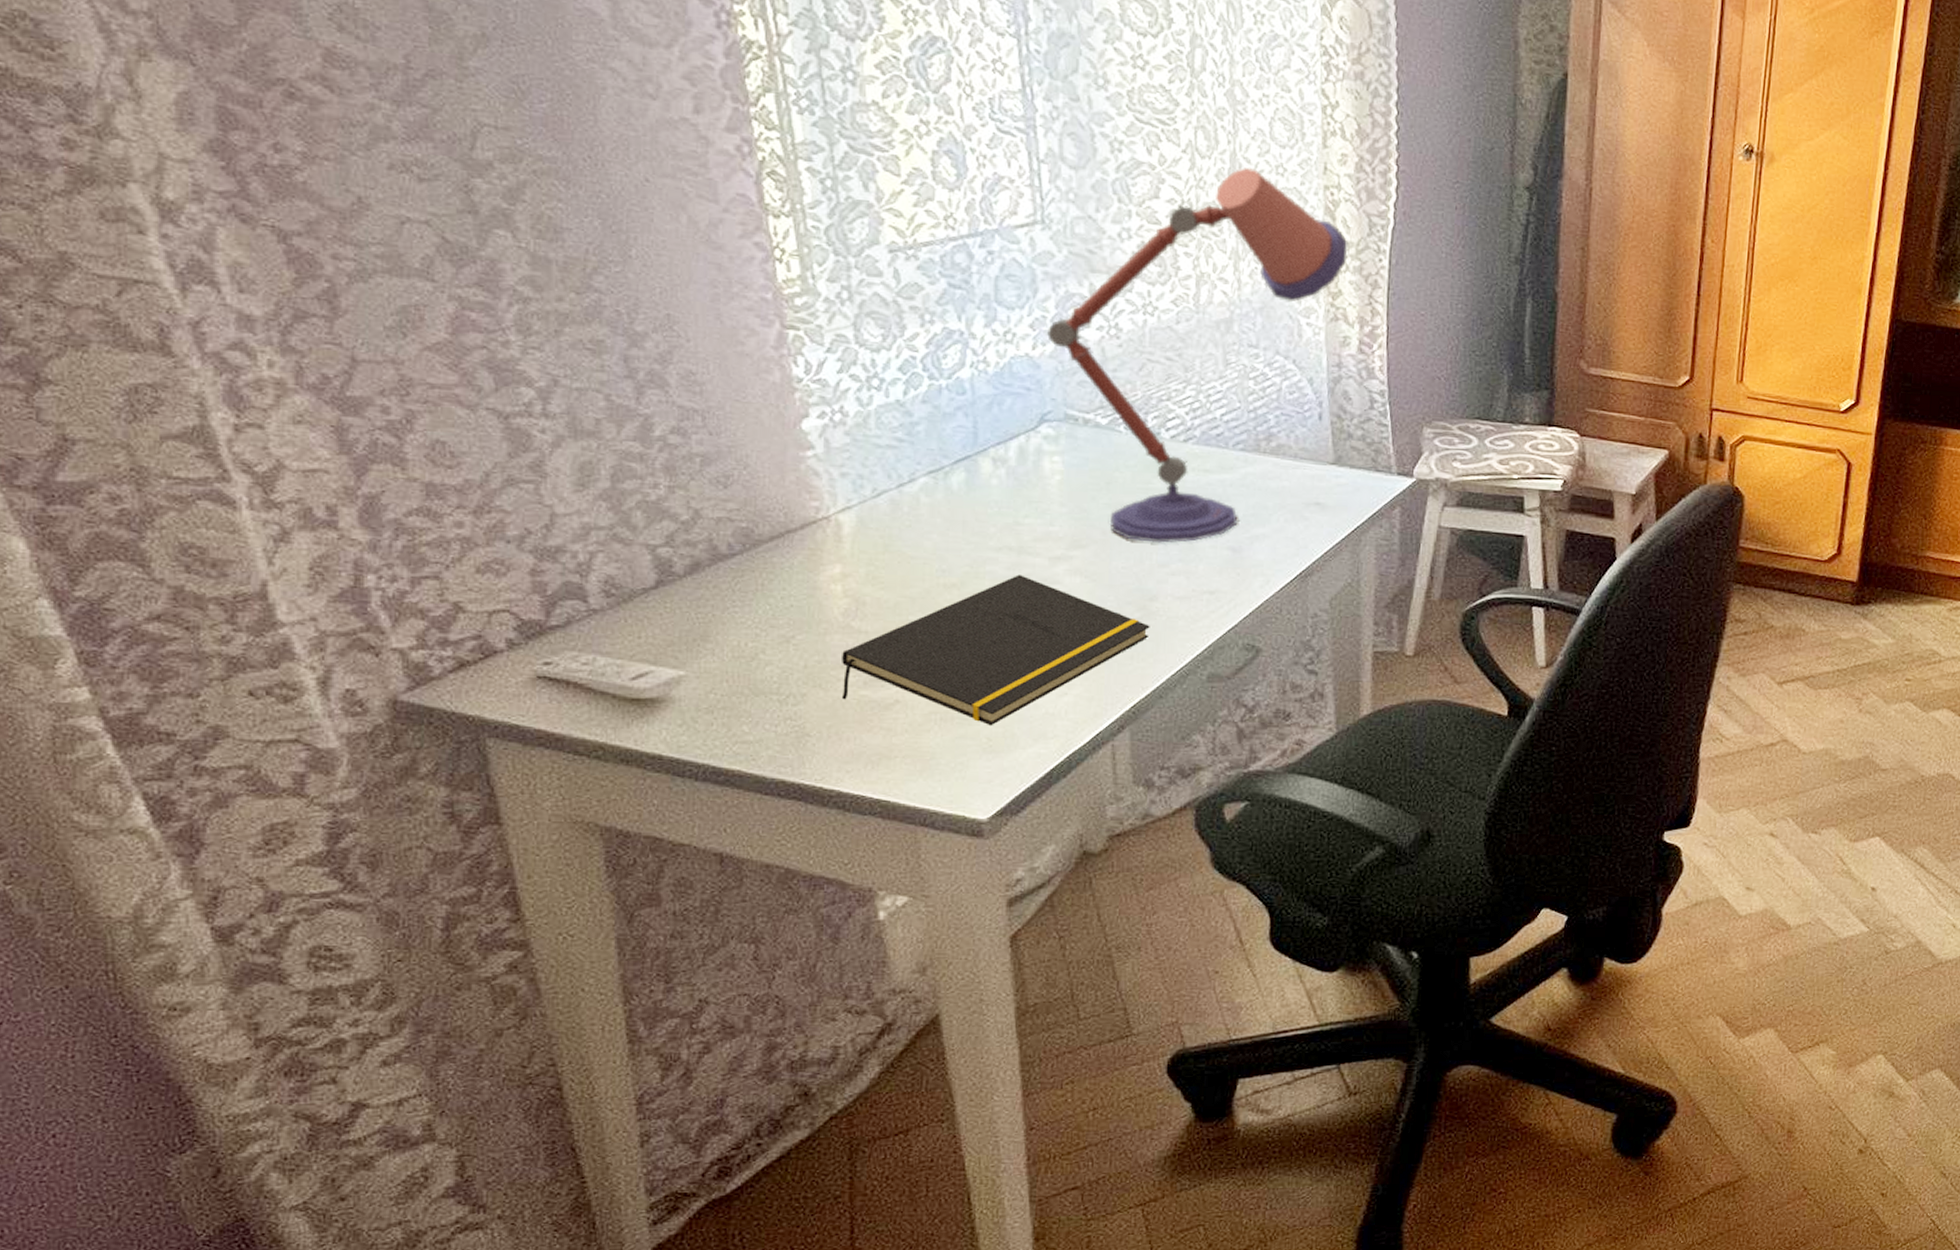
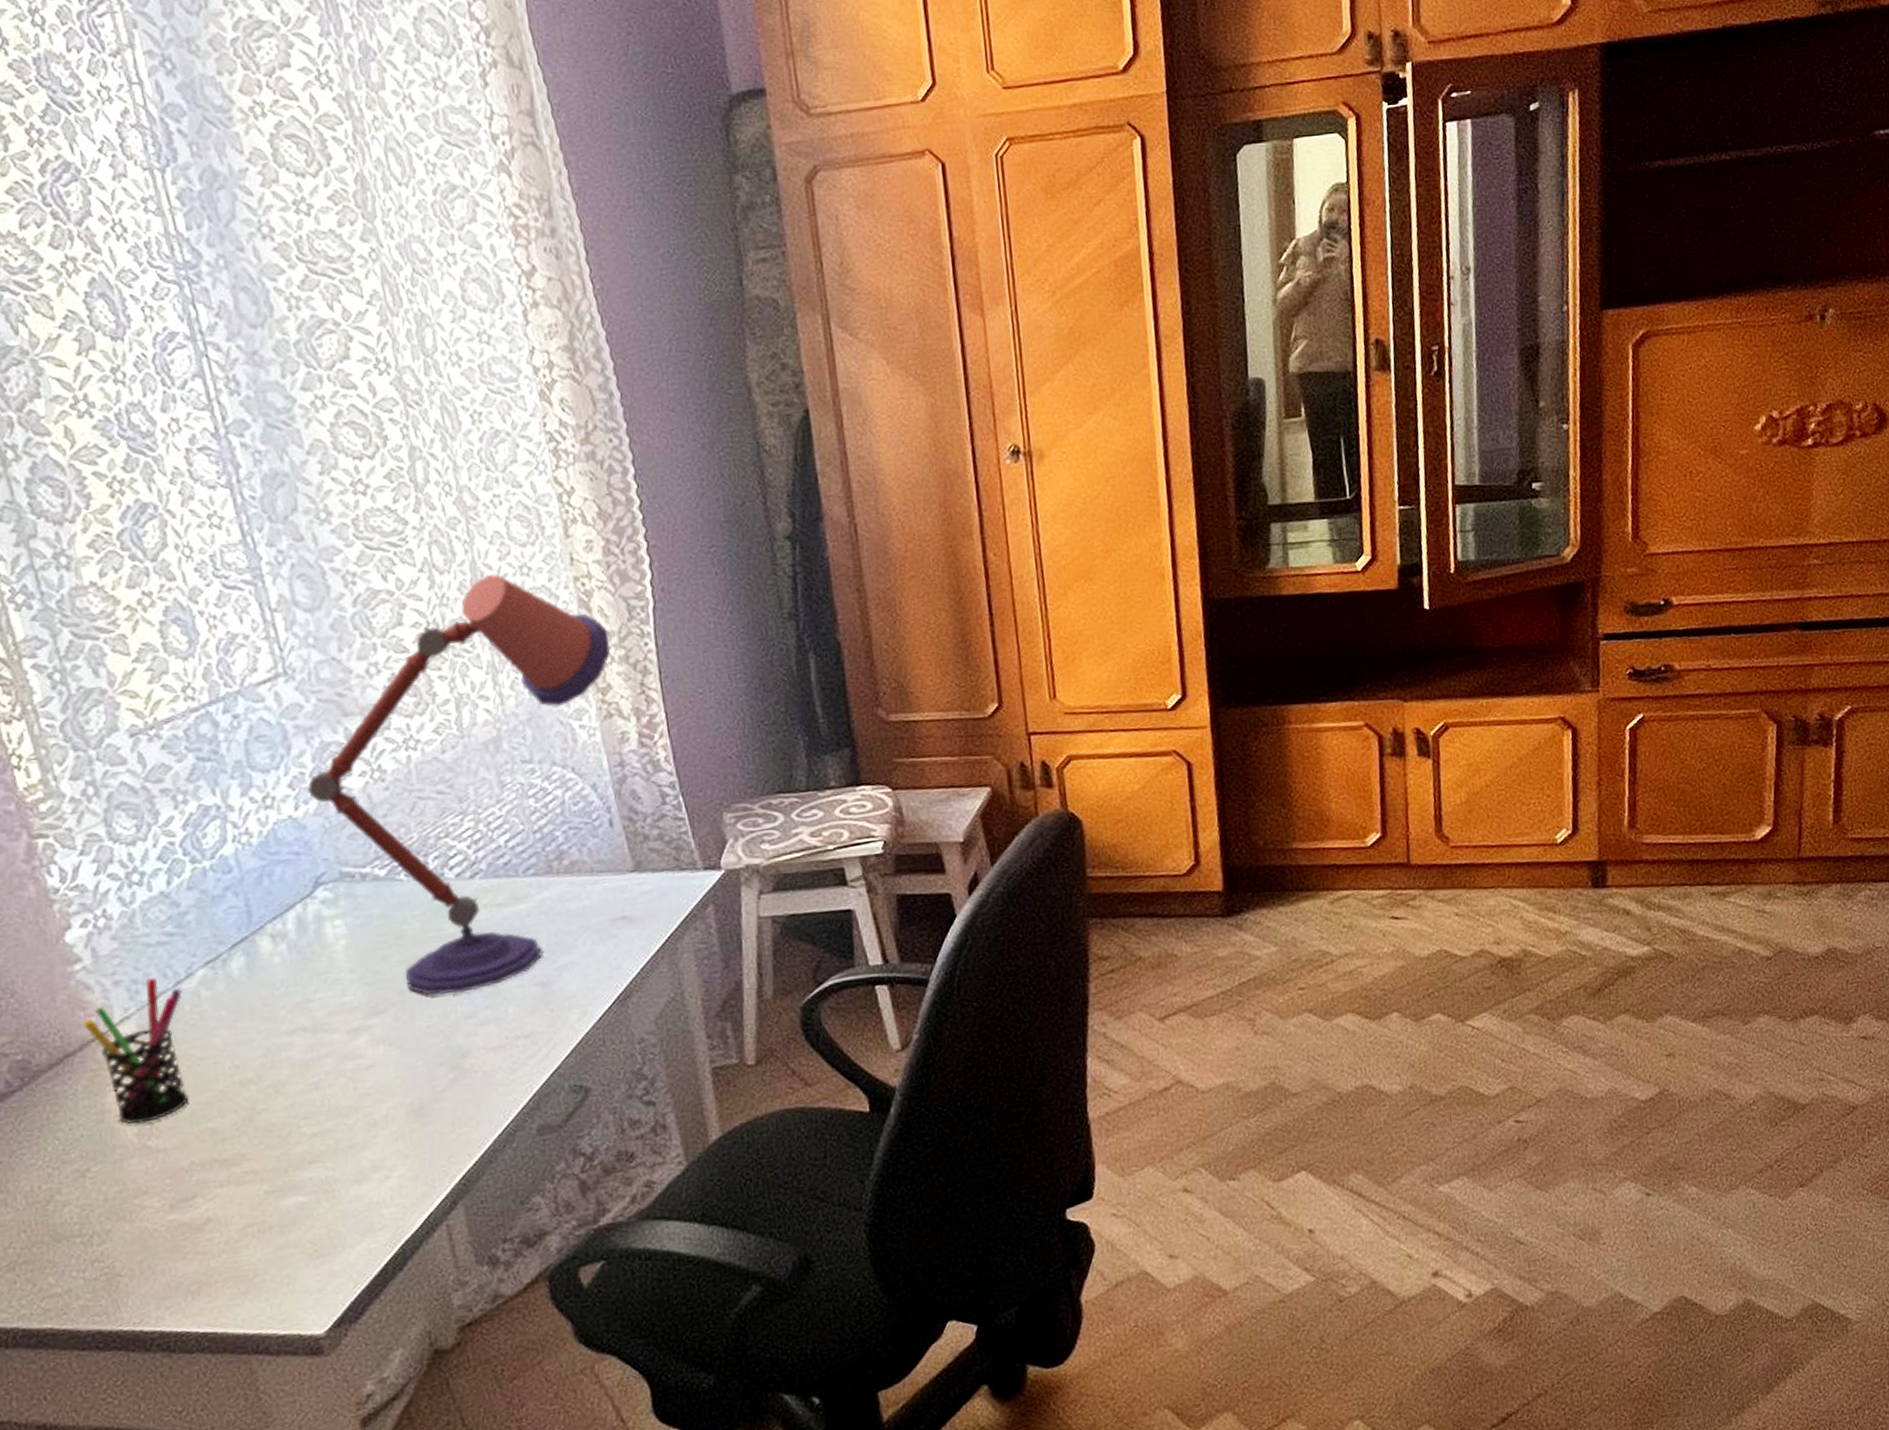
pen holder: none [805,476,903,605] -> present [81,977,189,1125]
notepad: present [841,574,1150,725] -> none [142,1055,467,1229]

